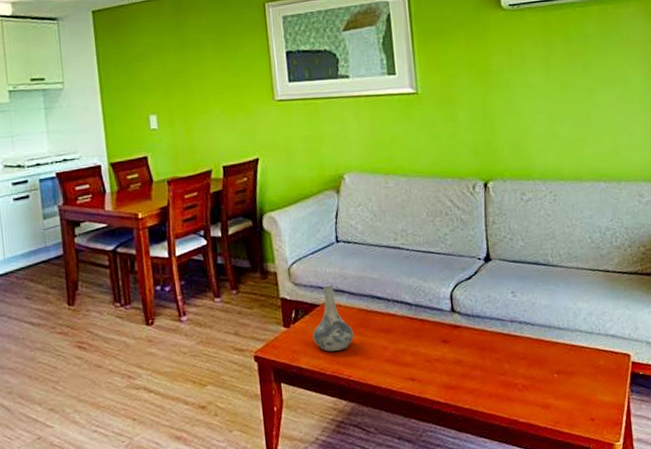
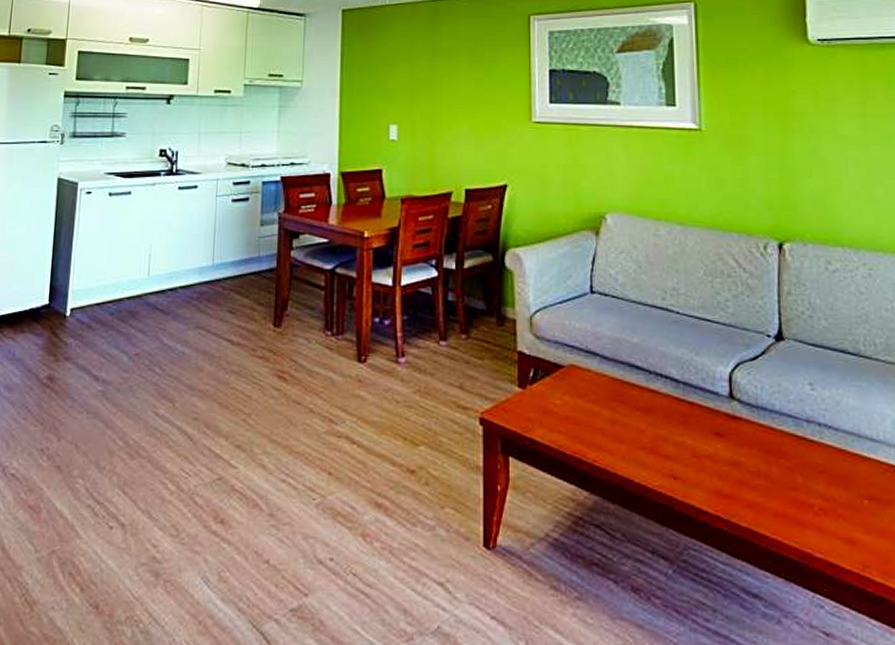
decorative vase: present [312,285,354,352] -> none [552,344,604,426]

